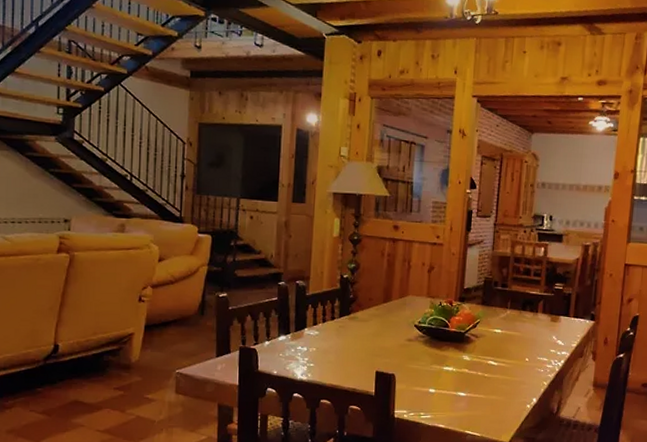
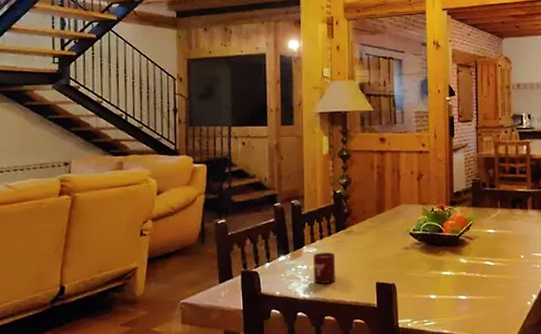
cup: none [313,335,337,367] -> present [313,252,336,284]

